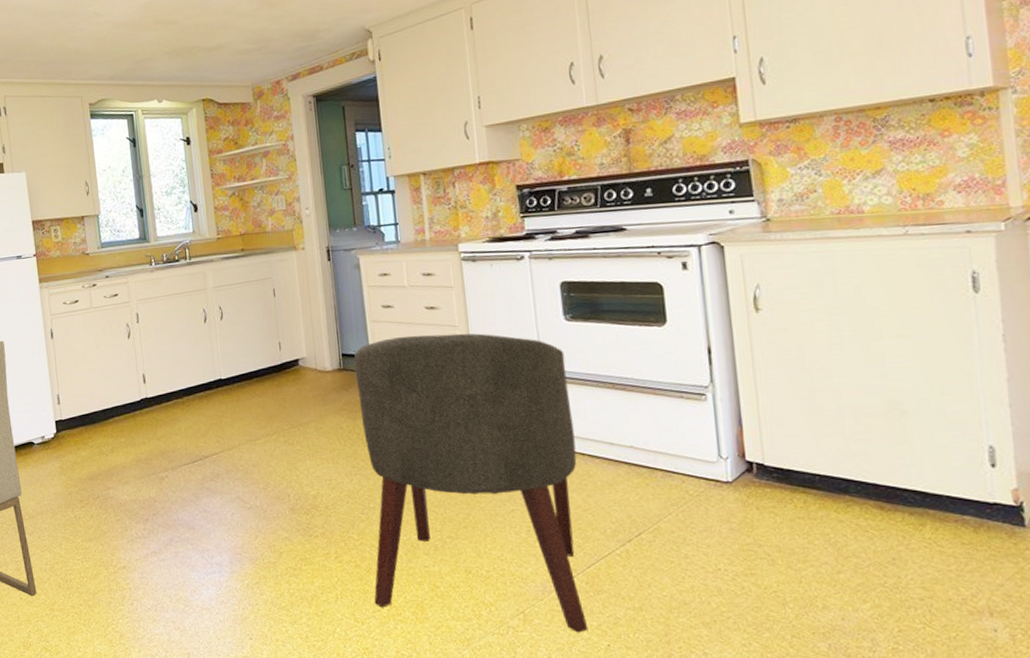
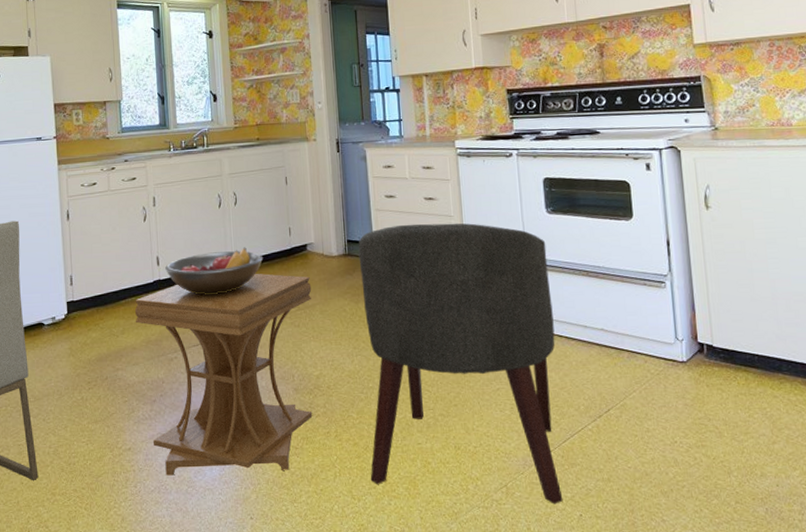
side table: none [123,389,311,594] -> present [134,273,313,476]
fruit bowl: none [152,363,253,413] -> present [165,247,264,295]

